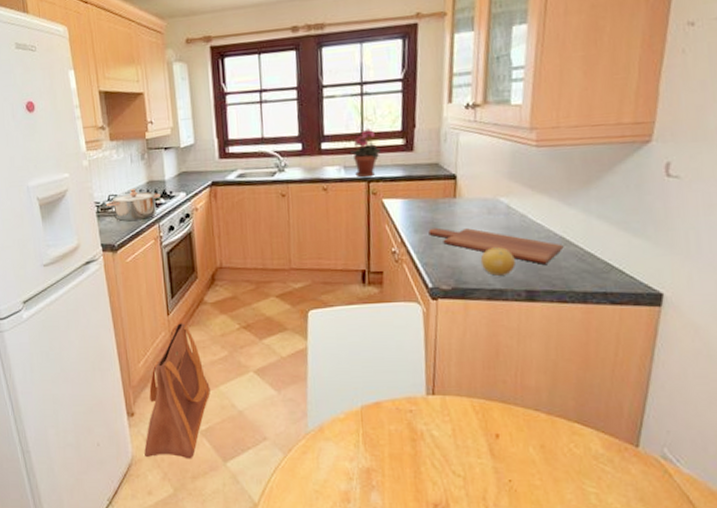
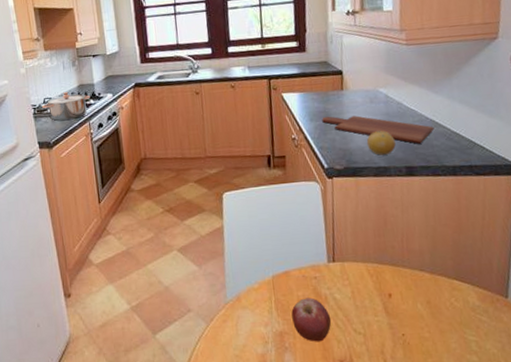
shopping bag: present [144,323,210,459] -> none [81,209,139,335]
potted plant: present [351,129,380,178] -> none [253,34,278,76]
fruit: none [381,433,427,482] -> present [291,297,332,342]

